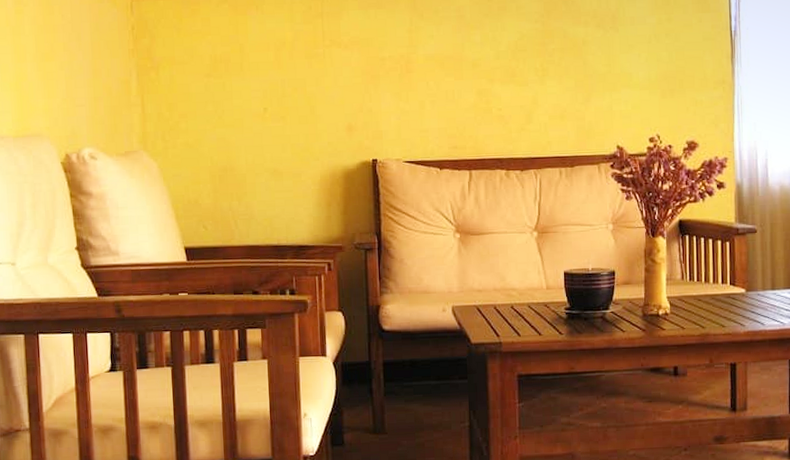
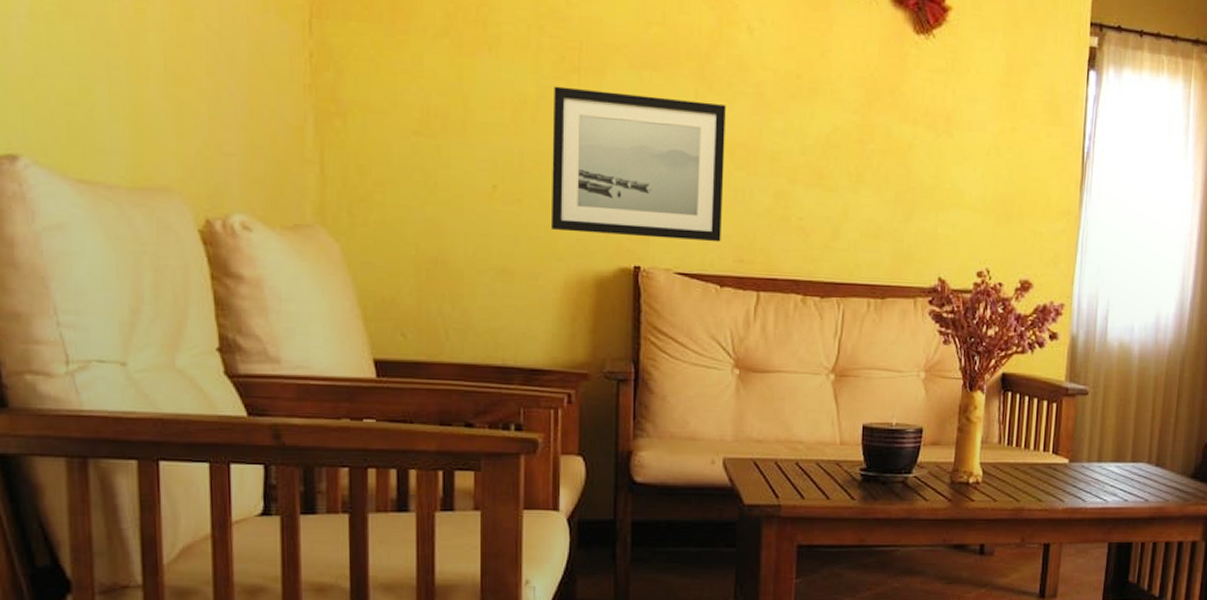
wall art: none [305,27,438,138] -> present [550,86,726,243]

